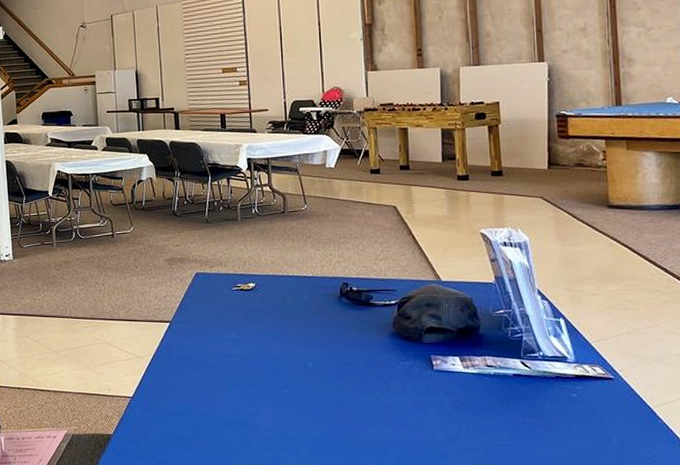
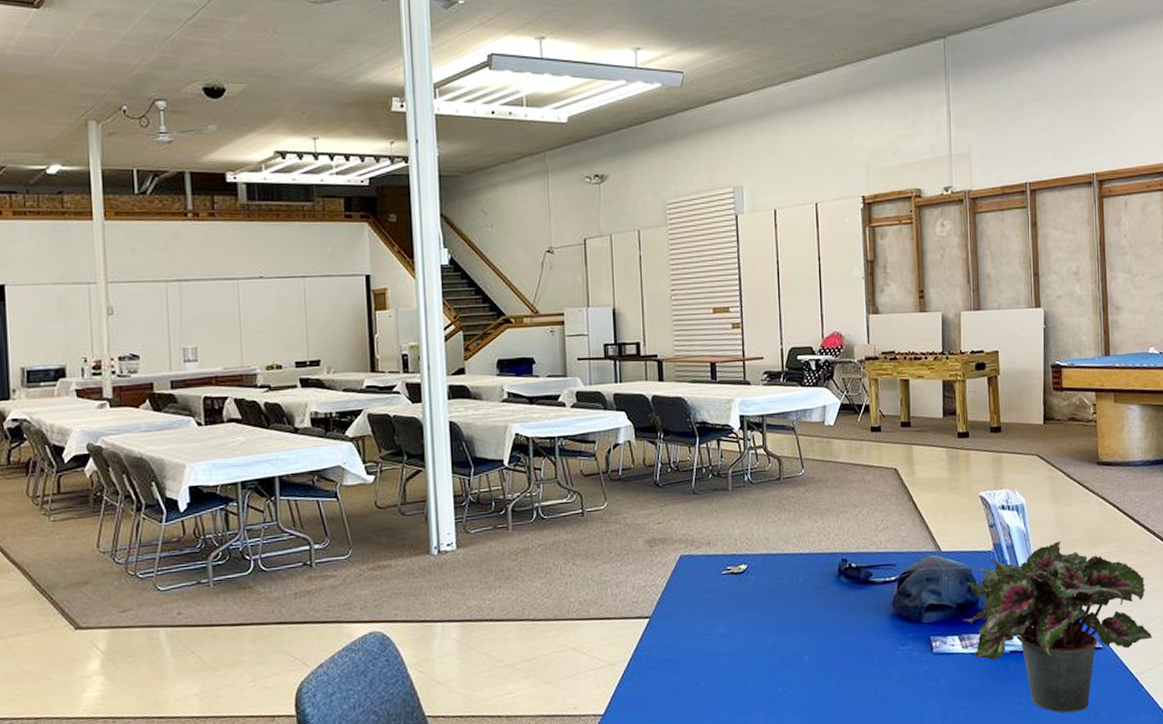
potted plant: none [463,277,671,435] -> present [962,541,1152,713]

